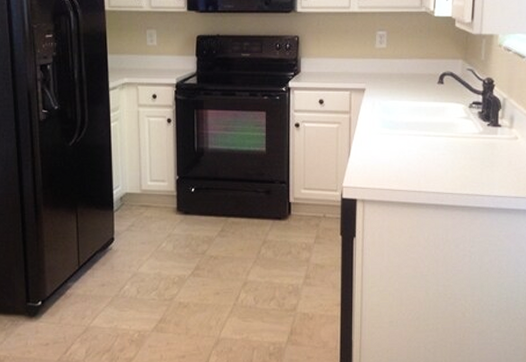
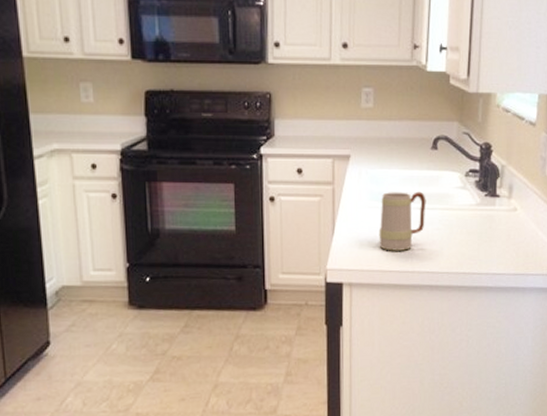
mug: none [389,121,433,173] -> present [379,191,426,251]

